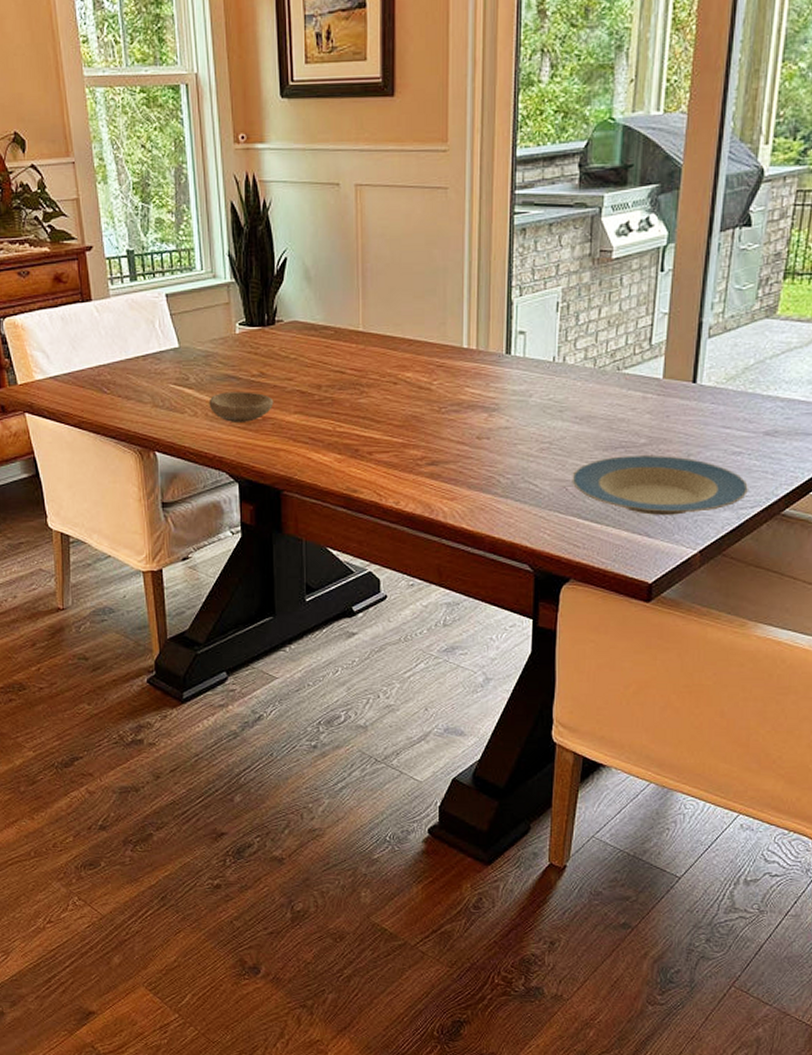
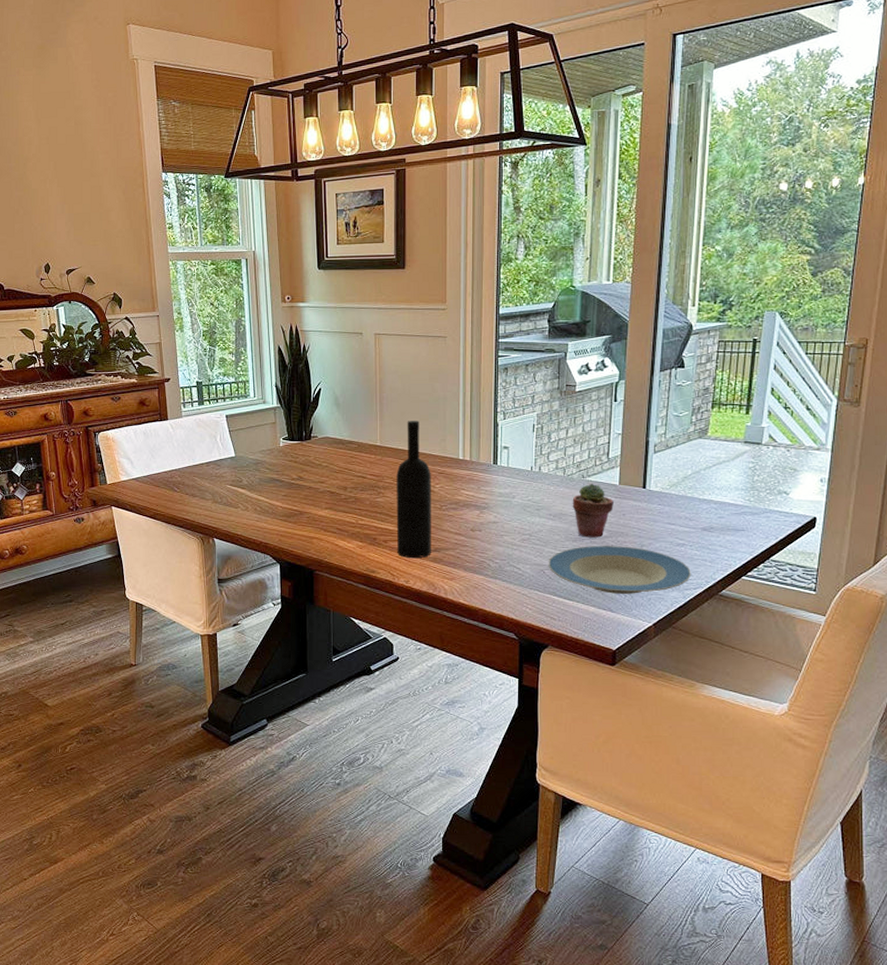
bowl: present [209,392,274,424] -> none [257,492,309,517]
wine bottle: none [383,299,427,473] -> present [396,421,431,558]
potted succulent: none [603,377,656,446] -> present [572,483,614,538]

